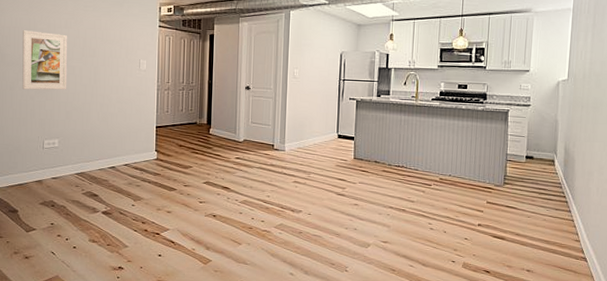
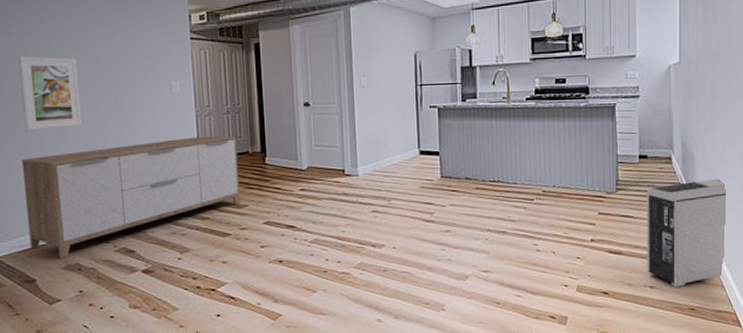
sideboard: none [16,106,188,196] -> present [21,136,240,259]
air purifier: none [525,182,601,274] -> present [646,178,726,288]

